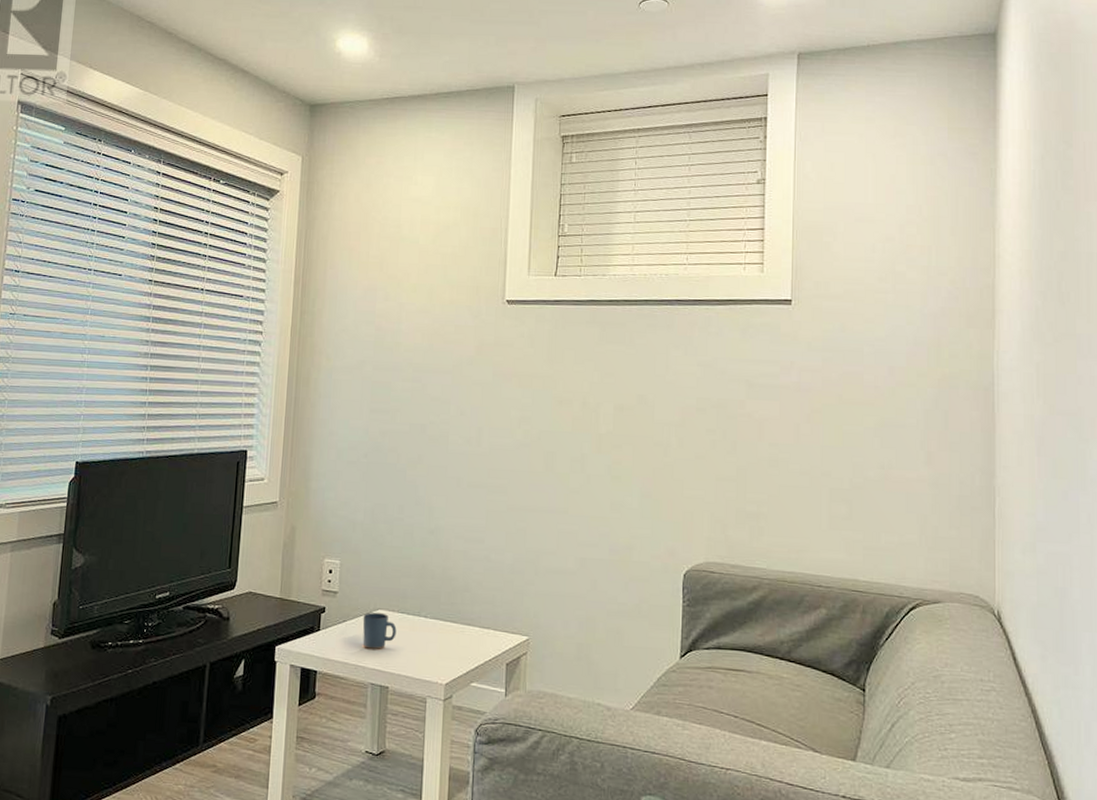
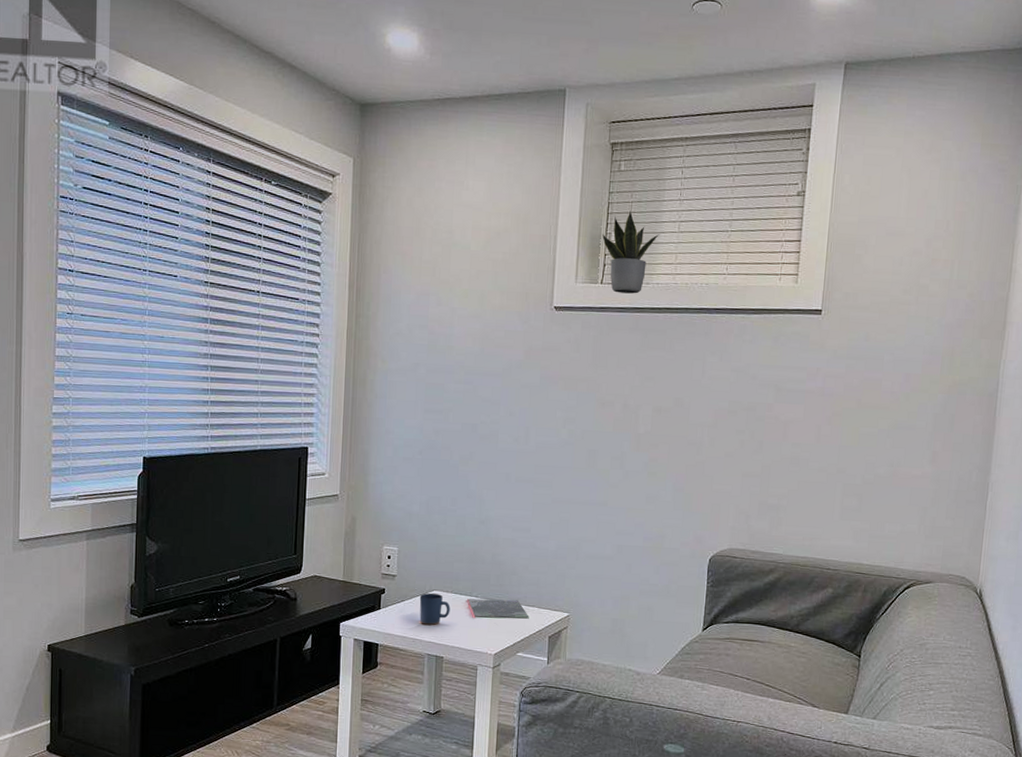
magazine: none [415,618,484,644] -> present [467,598,529,620]
potted plant: none [555,201,614,286] -> present [602,209,659,294]

